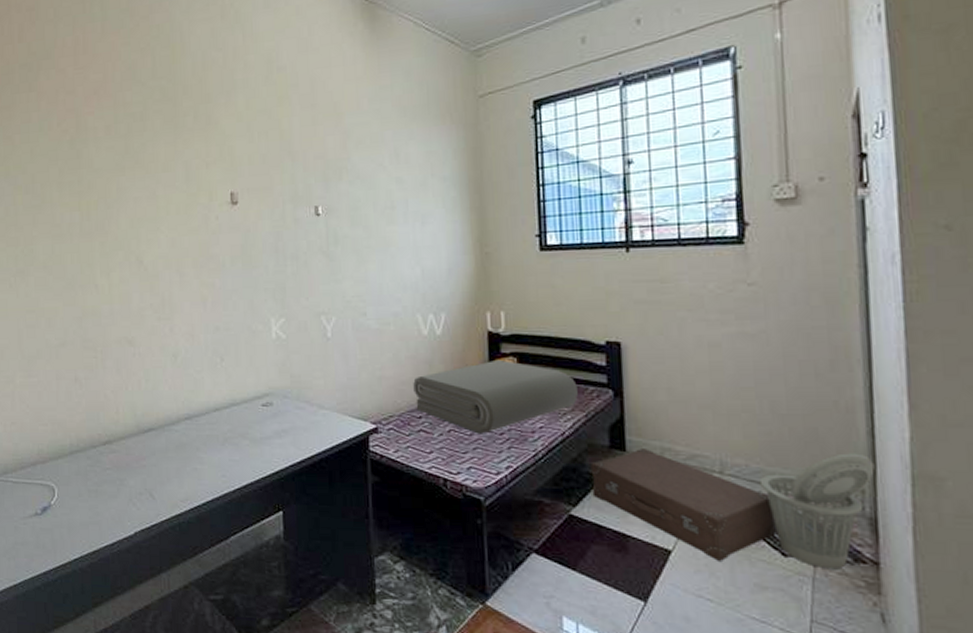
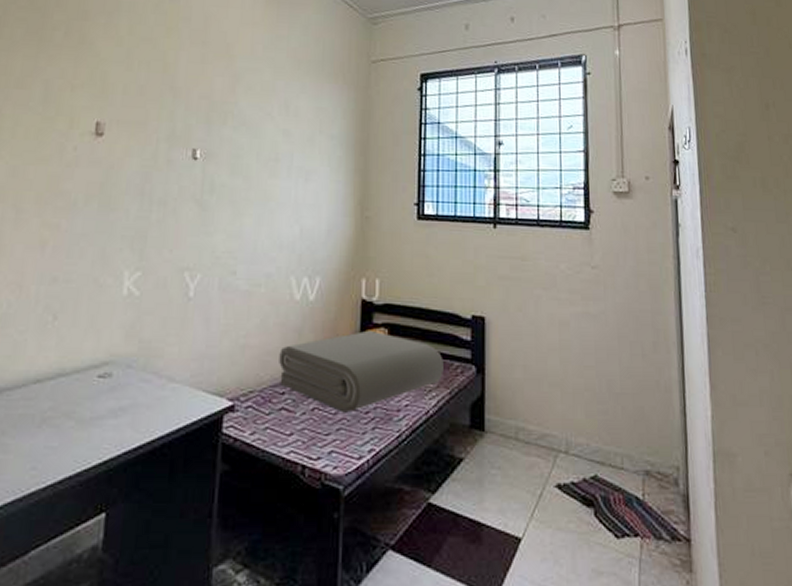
suitcase: present [590,449,776,561] -> none [451,428,611,547]
laundry basket: present [759,453,875,570] -> none [598,431,687,549]

